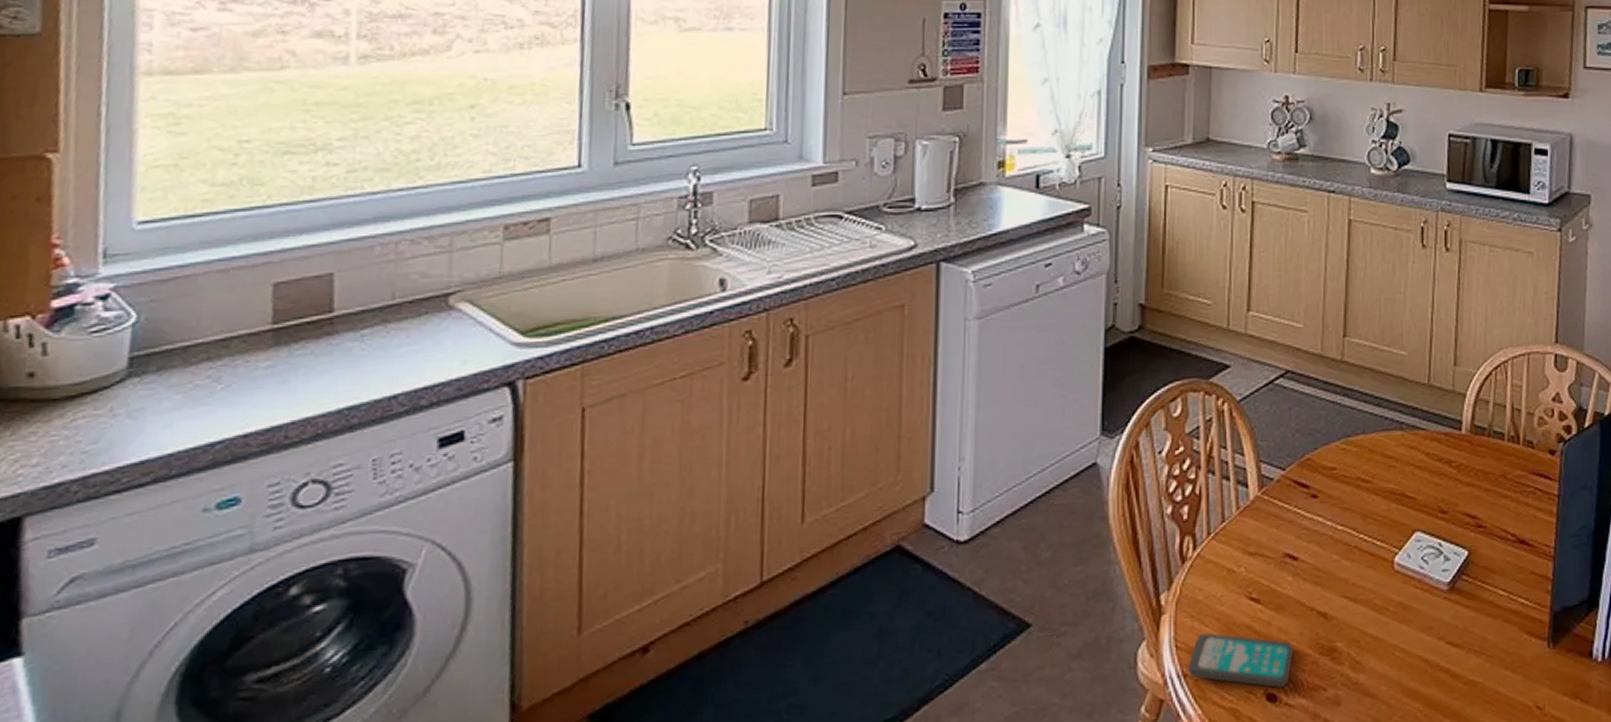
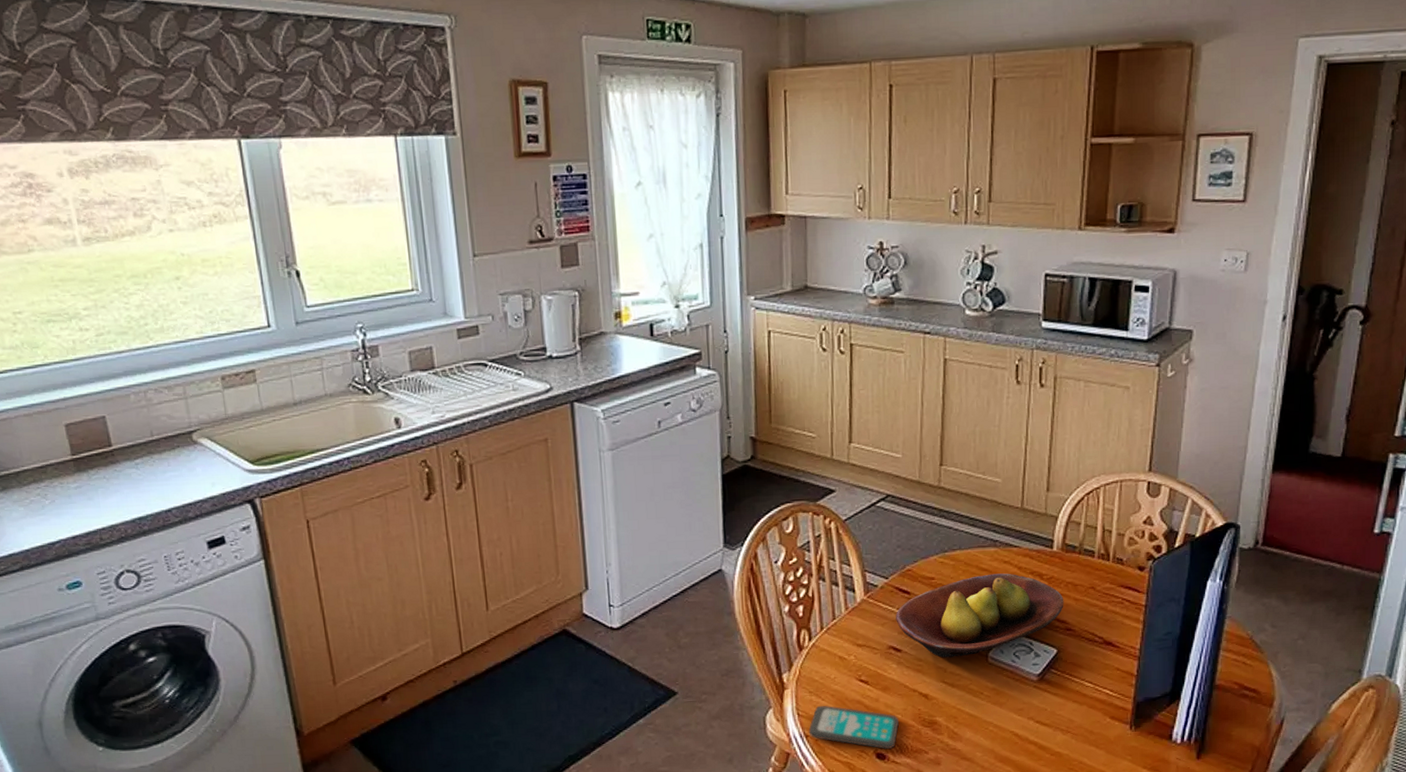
fruit bowl: none [1293,460,1474,566] -> present [896,573,1064,658]

